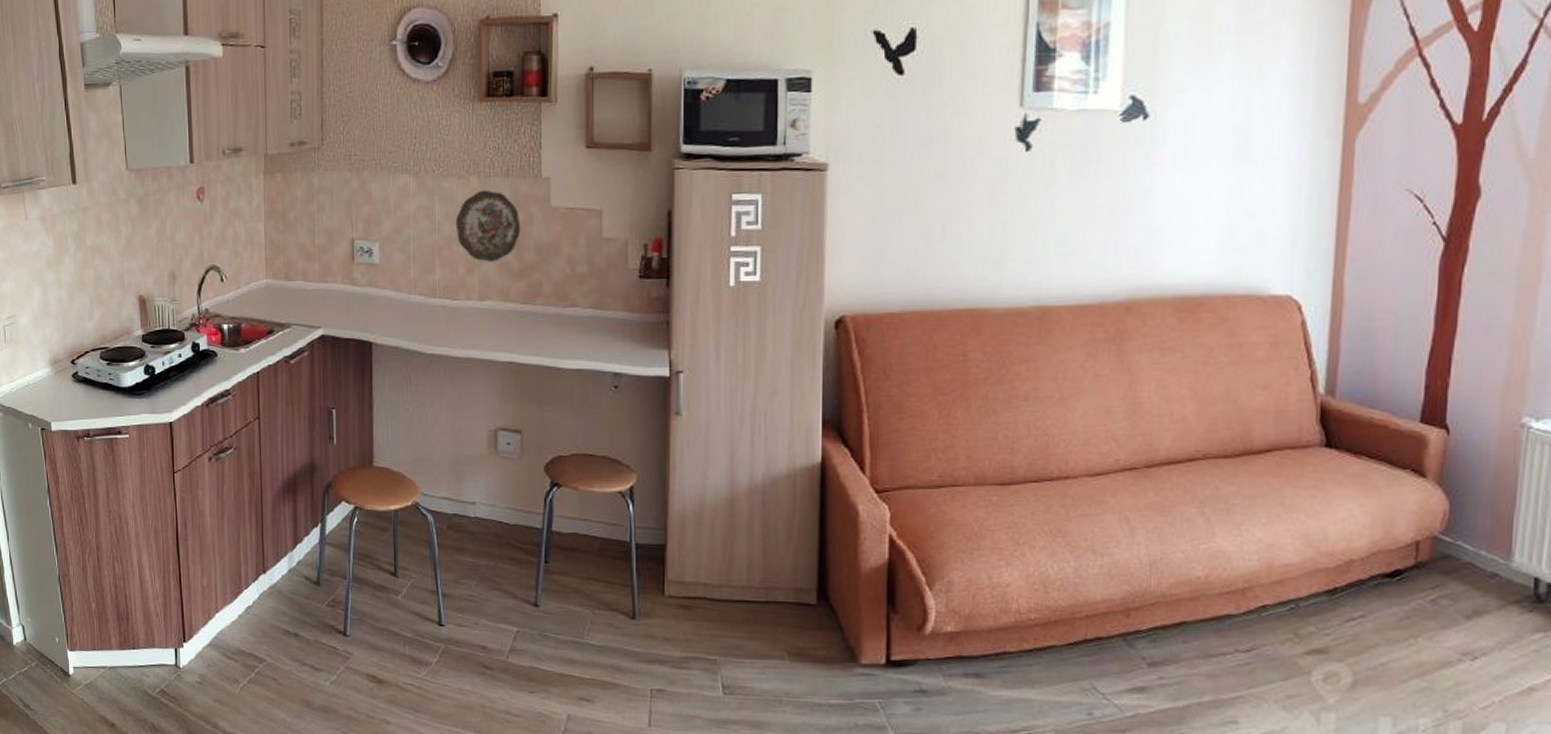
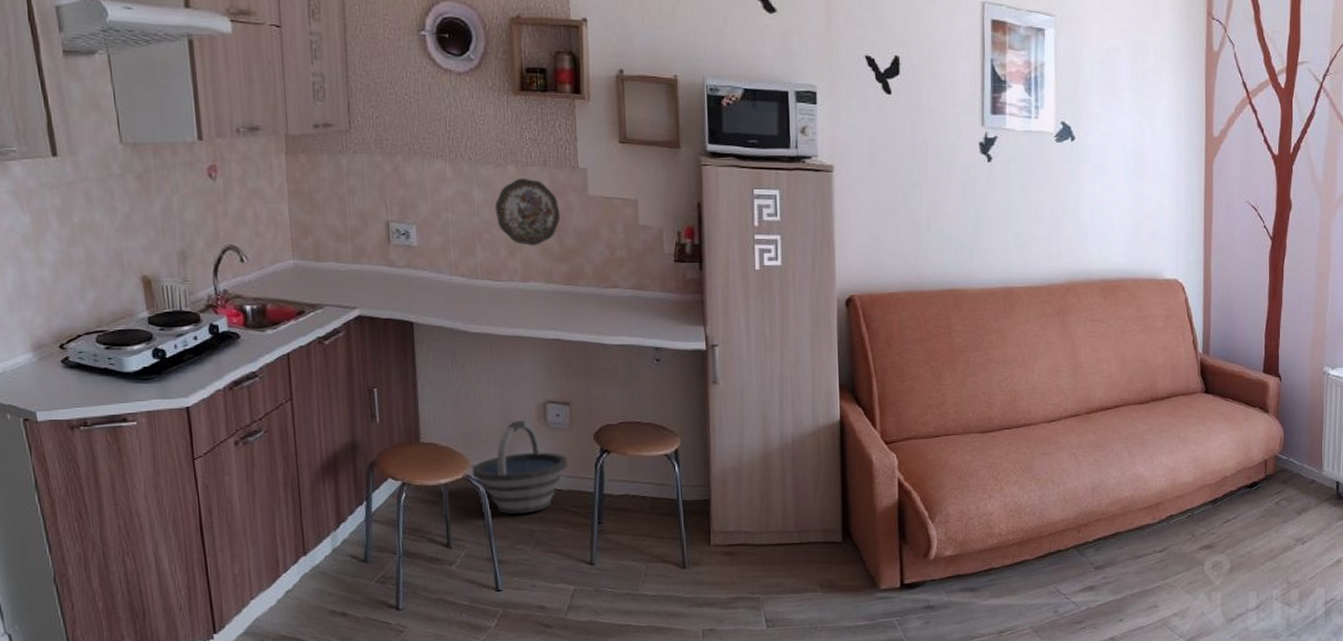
bucket: none [421,448,516,546] -> present [472,421,568,514]

